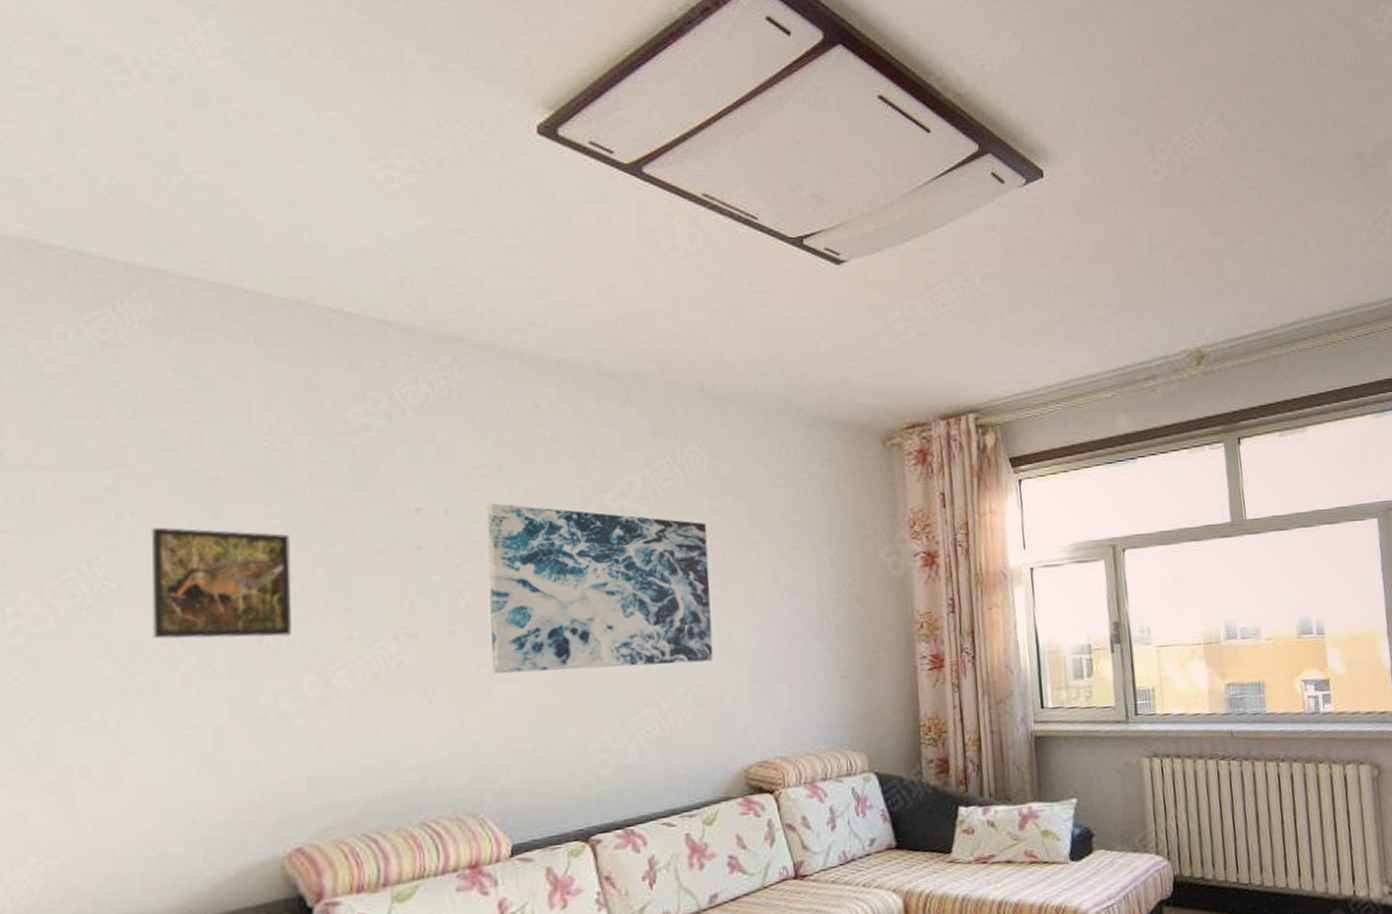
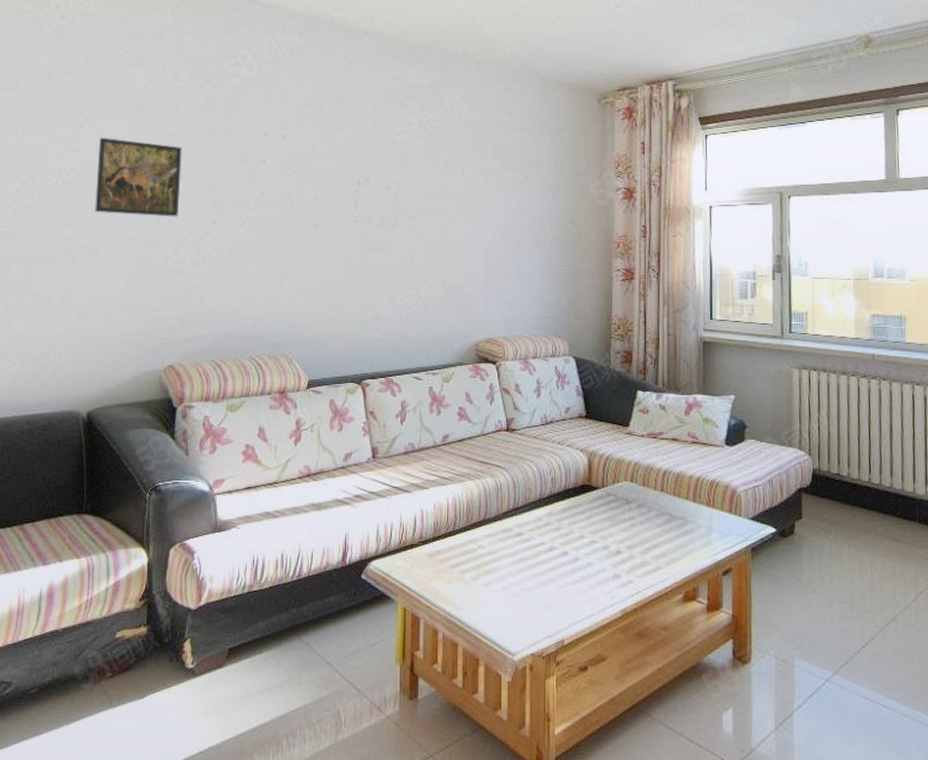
wall art: present [486,503,714,674] -> none [305,132,461,259]

